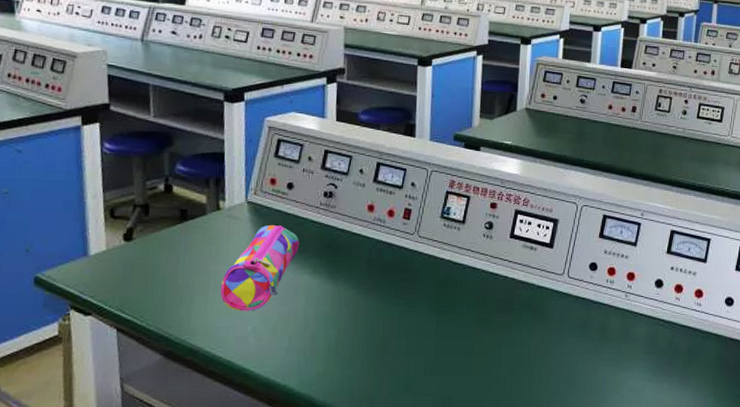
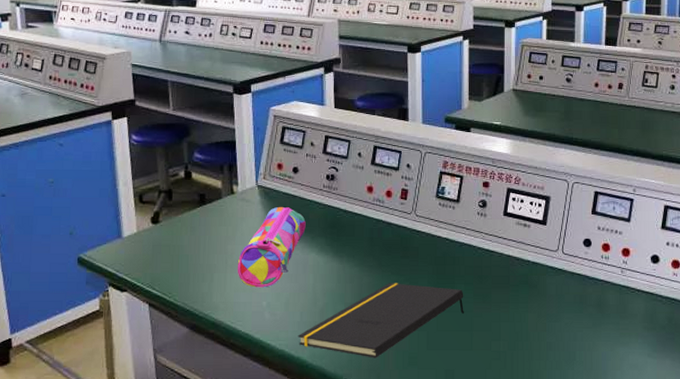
notepad: none [285,306,465,385] -> present [297,283,464,358]

